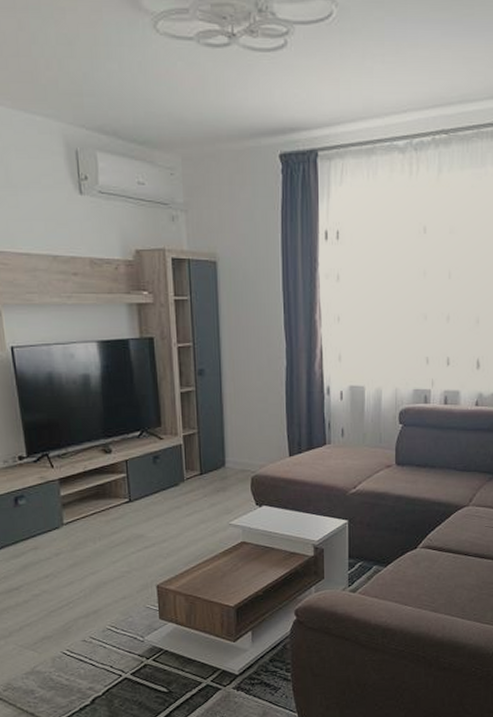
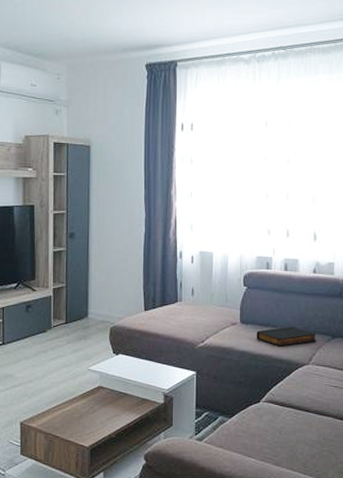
book: none [413,466,477,488] -> present [256,326,316,347]

